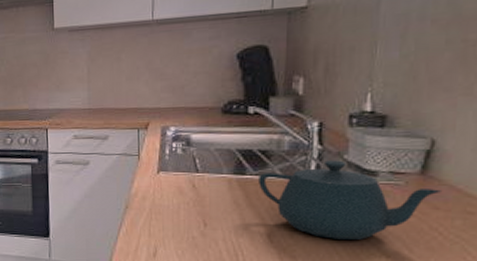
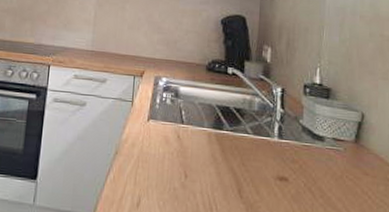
teapot: present [259,160,441,240] -> none [233,123,369,200]

